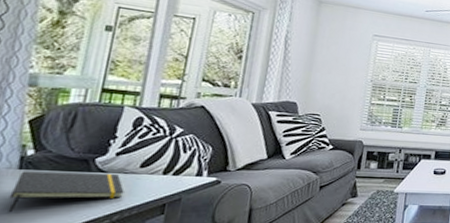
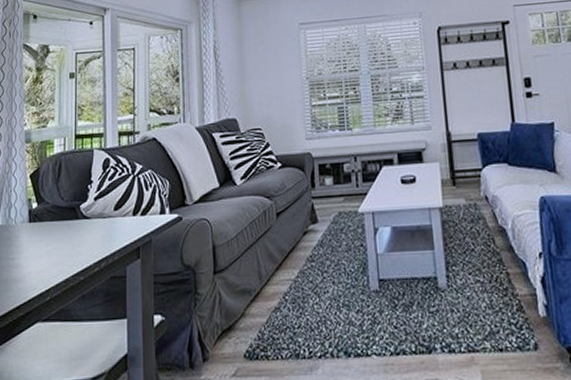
notepad: present [8,171,124,212] -> none [26,219,106,264]

